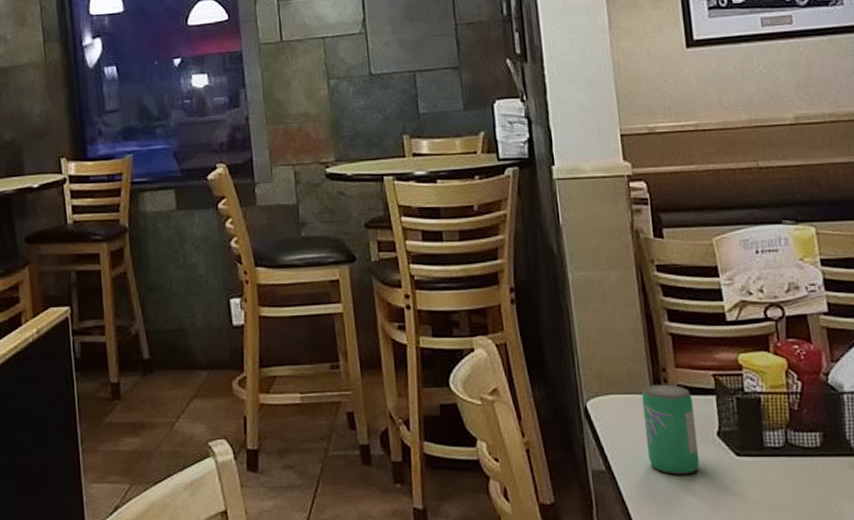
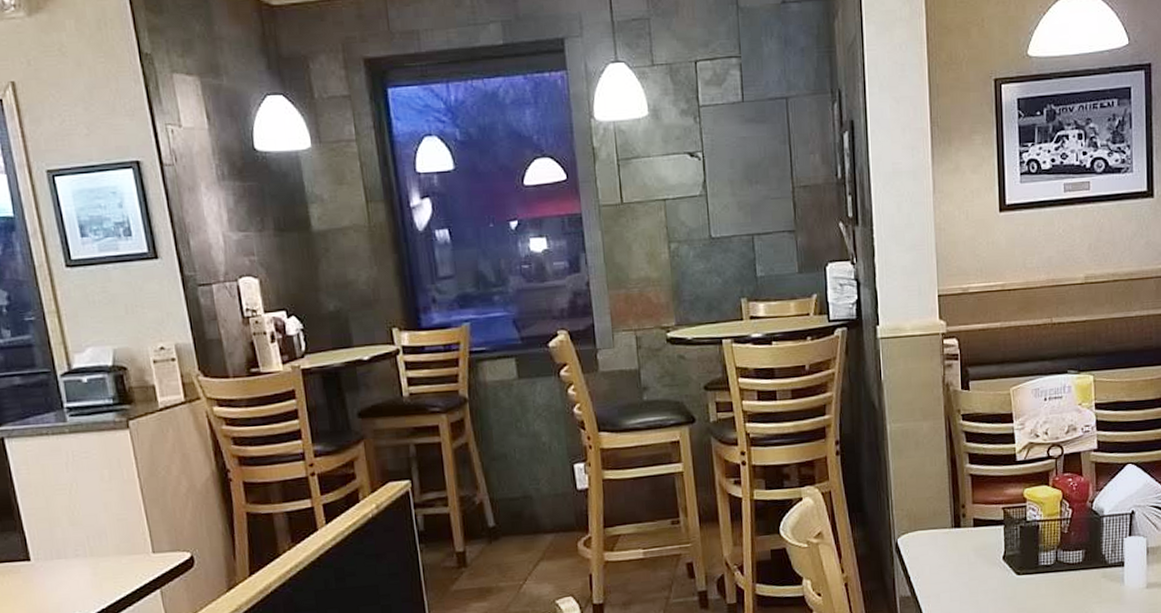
beverage can: present [641,384,699,475] -> none [943,518,987,595]

